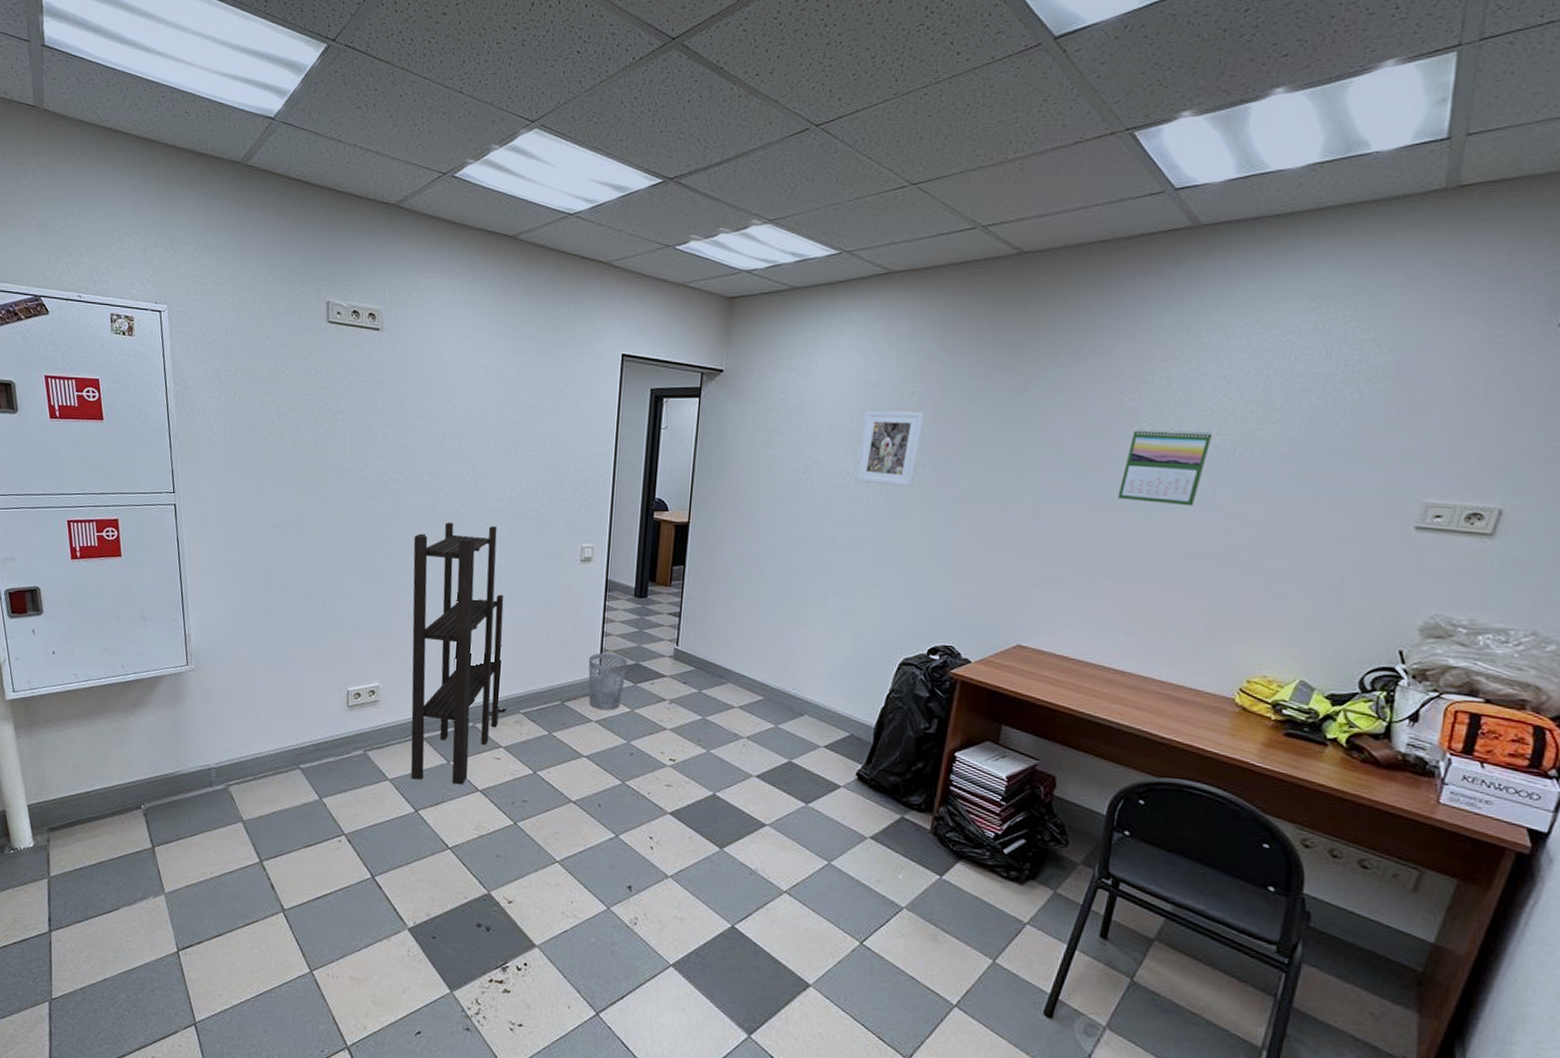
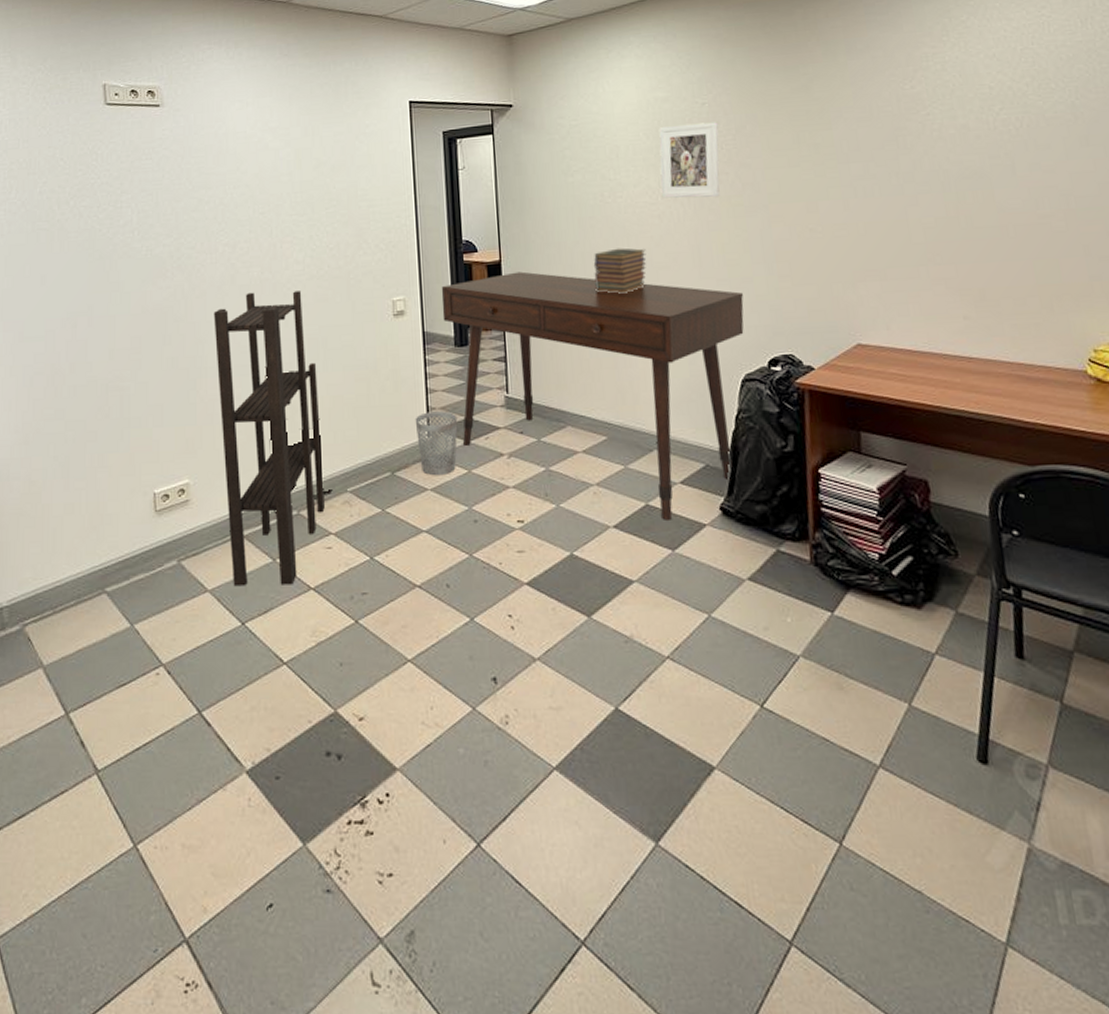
desk: none [626,534,916,779] -> present [441,271,744,522]
book stack: none [775,524,831,570] -> present [593,248,646,295]
calendar: present [1117,428,1213,507] -> none [921,108,998,184]

